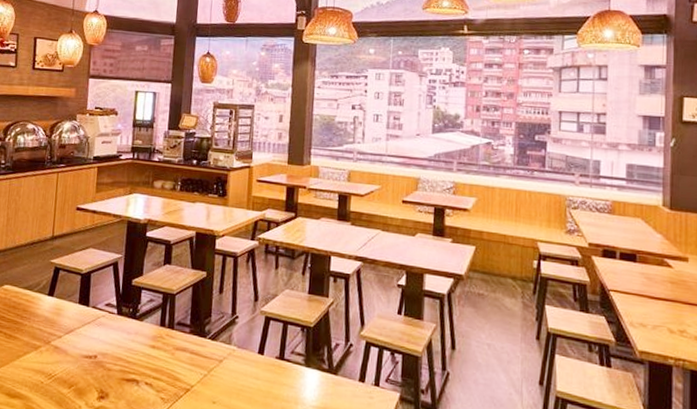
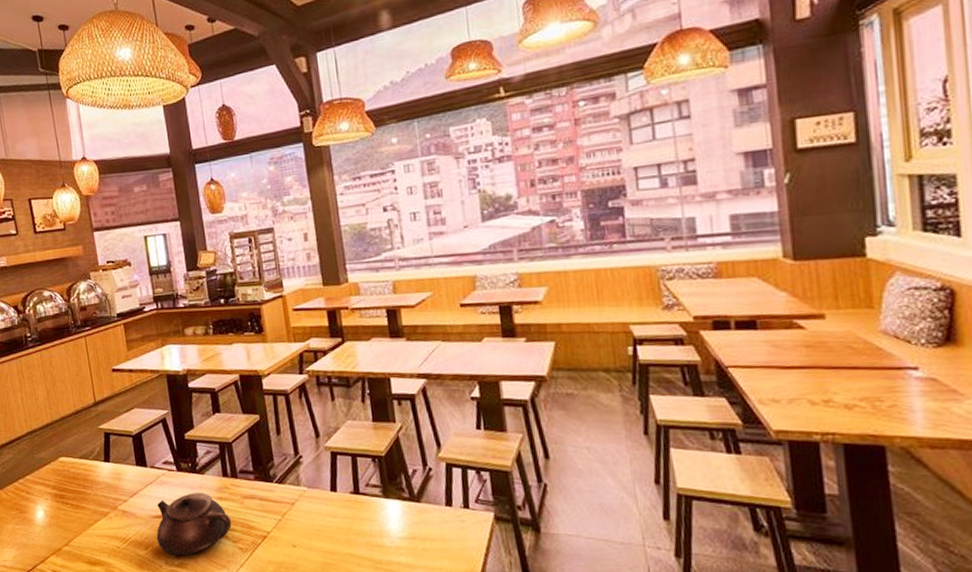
teapot: none [82,337,159,399] -> present [156,493,232,556]

